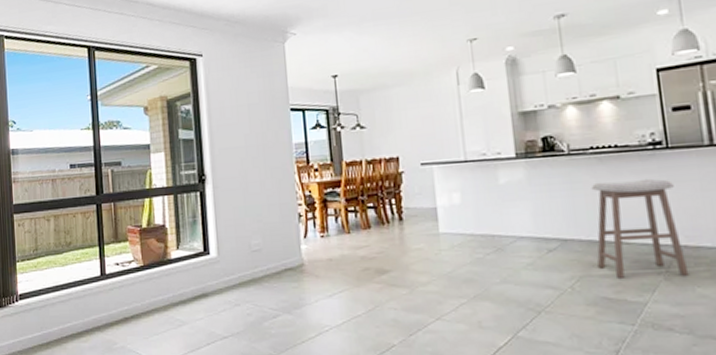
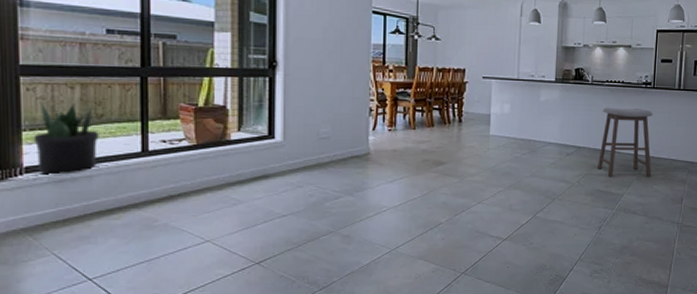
planter: none [24,233,69,301] -> present [33,101,99,175]

